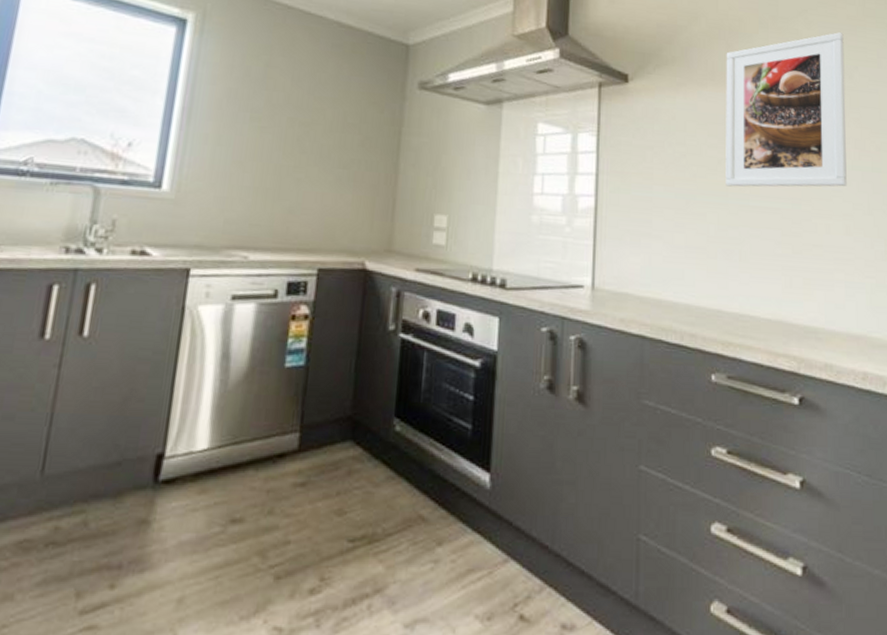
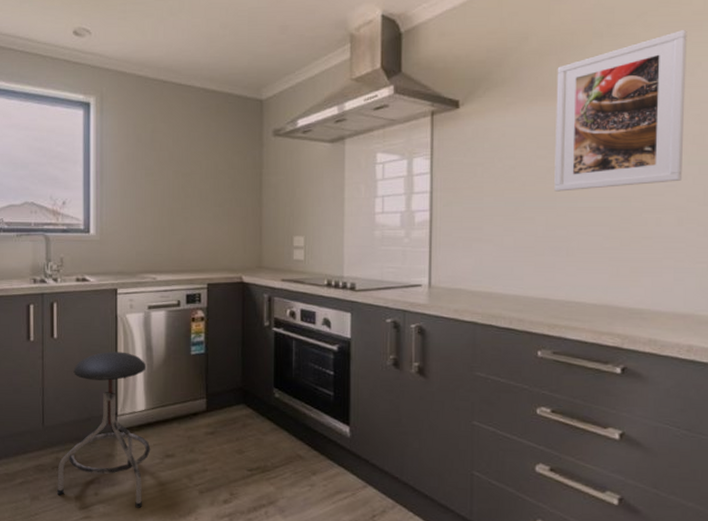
stool: none [46,359,219,608] -> present [57,351,151,508]

